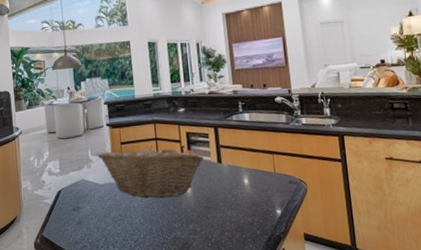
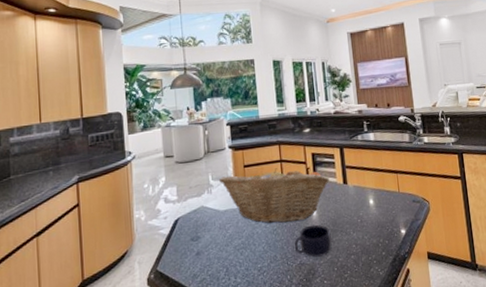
mug: none [170,201,206,232] -> present [295,224,332,258]

